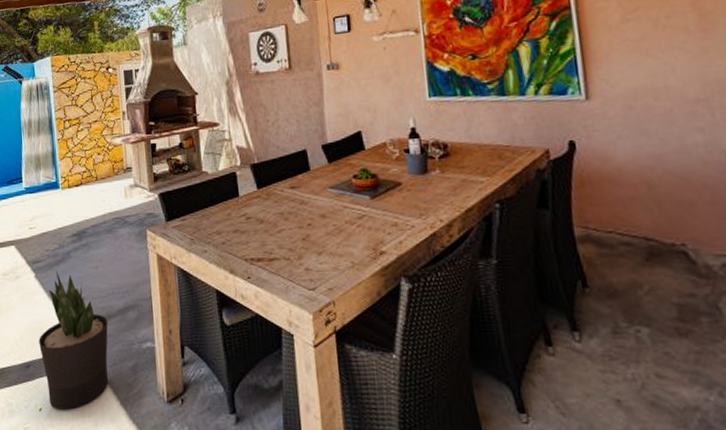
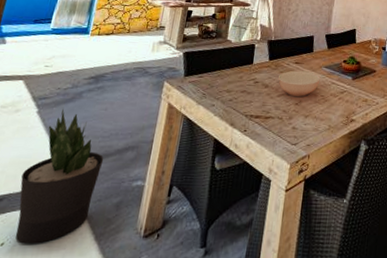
bowl: none [274,196,328,231] -> present [278,70,321,97]

